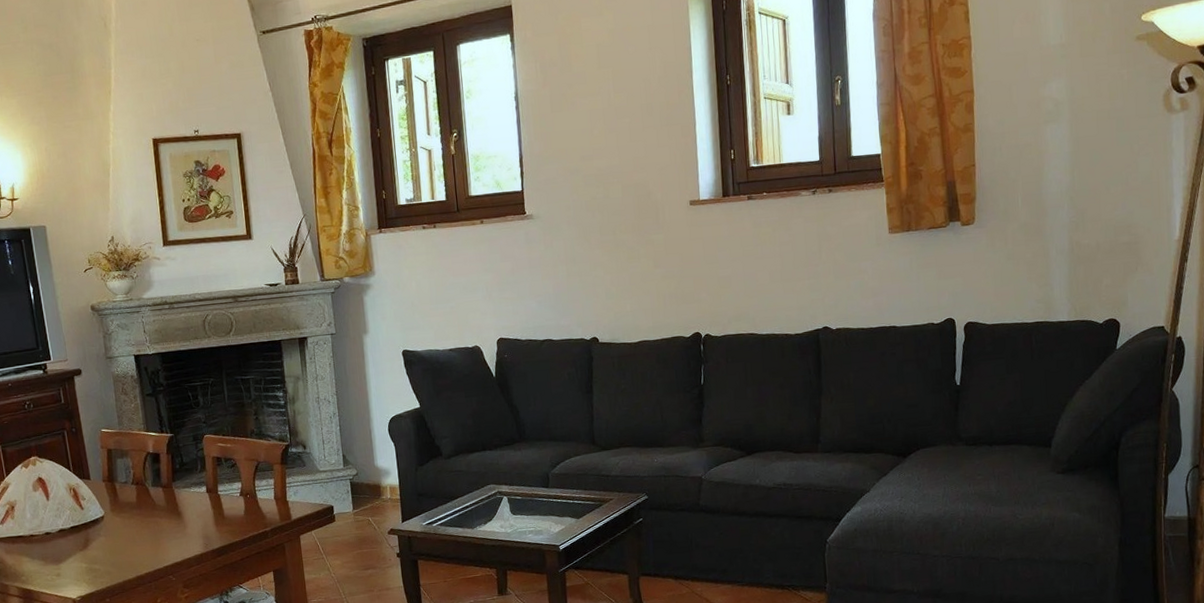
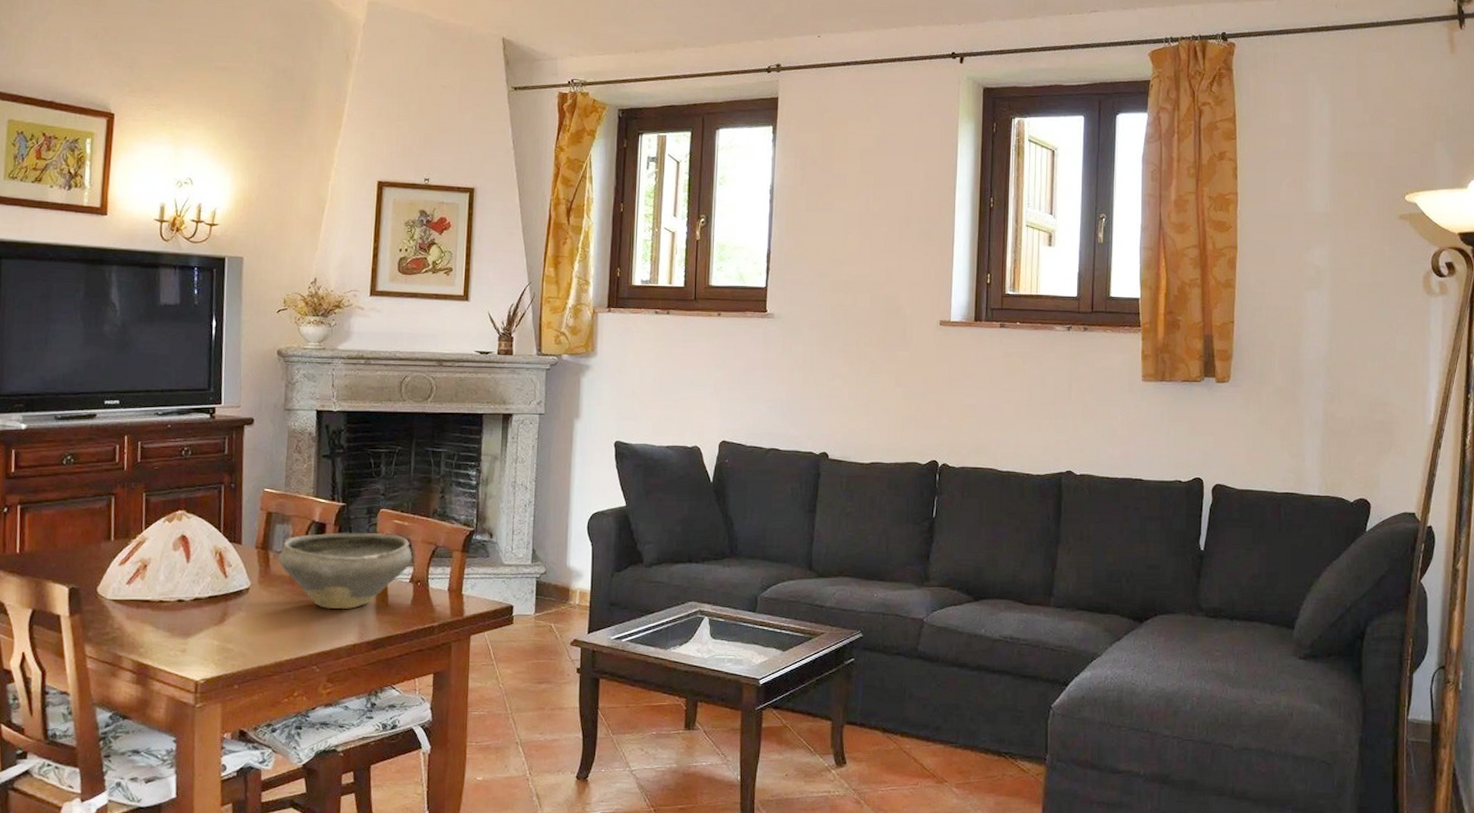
bowl: none [123,456,239,526] -> present [278,532,413,610]

